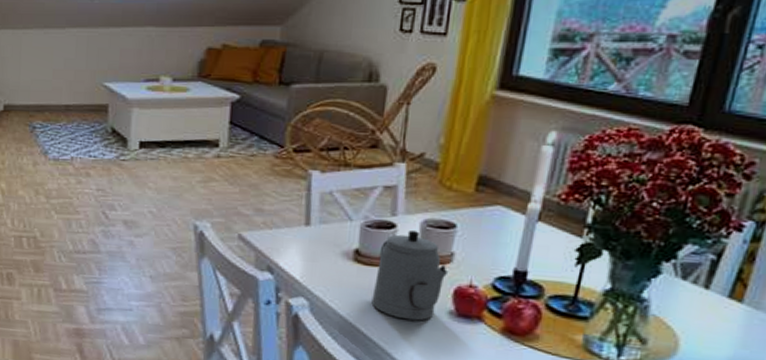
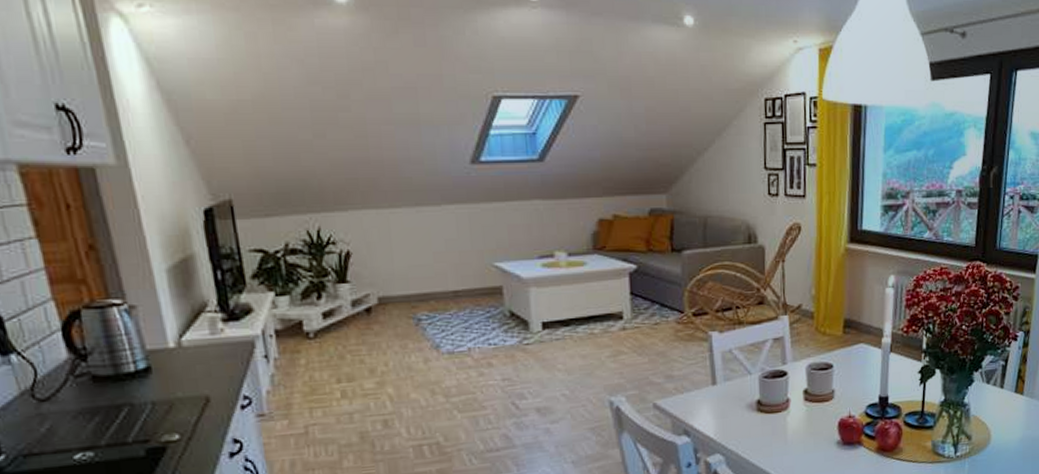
teapot: present [371,231,449,321] -> none [776,375,833,457]

